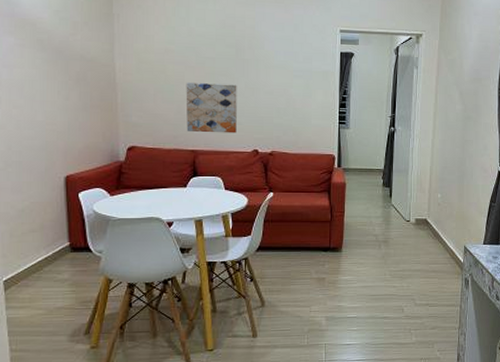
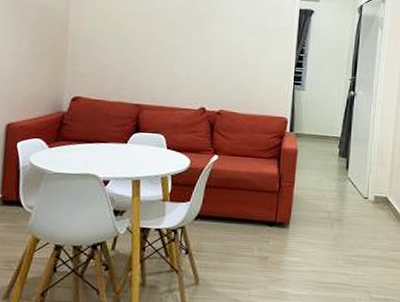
wall art: present [186,83,237,134] -> none [133,34,189,89]

